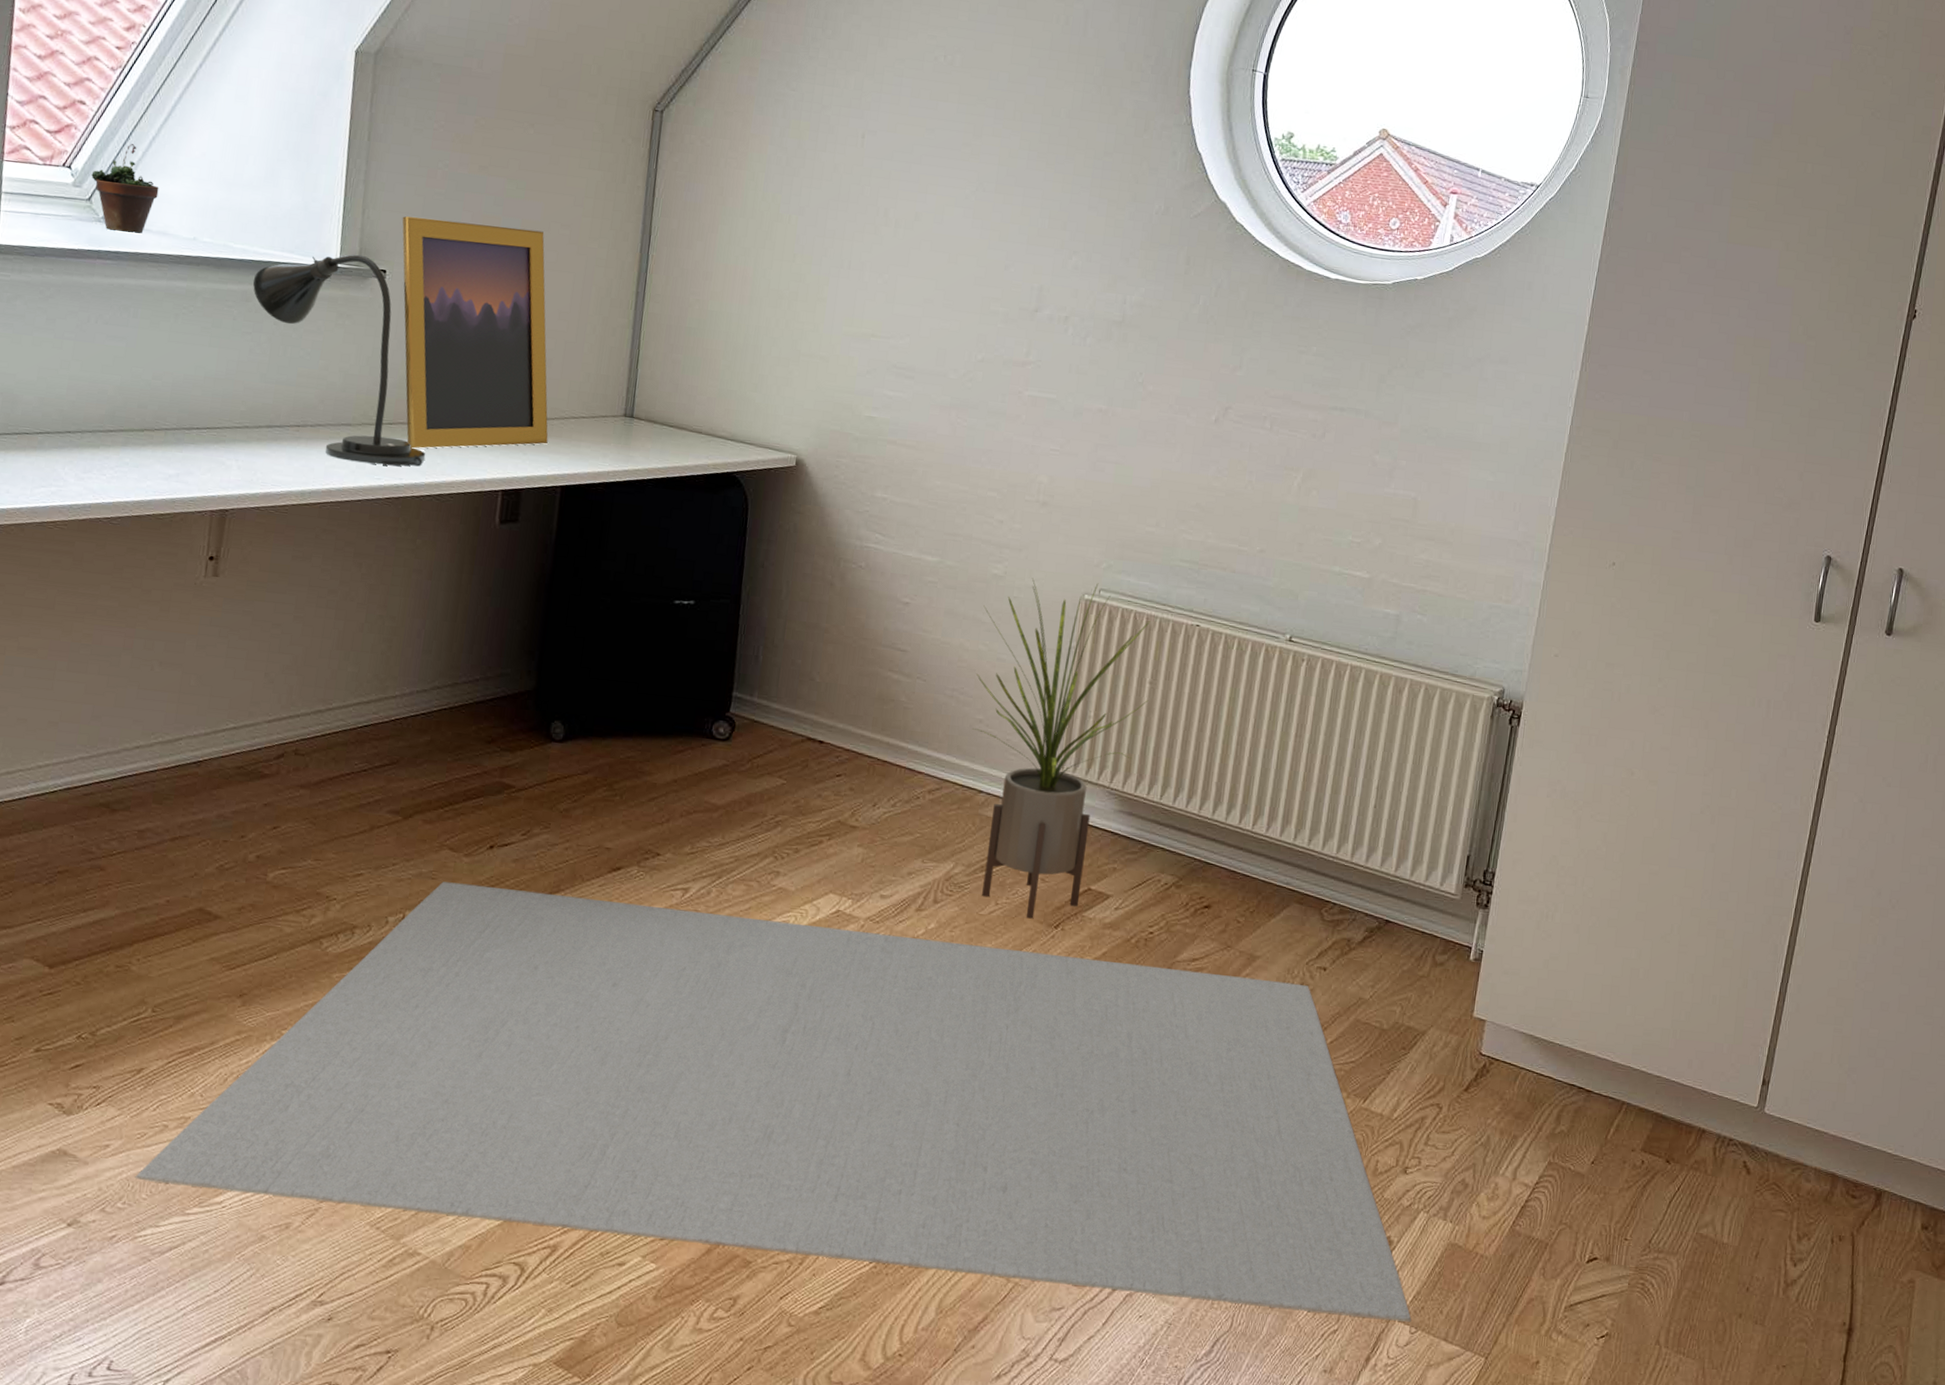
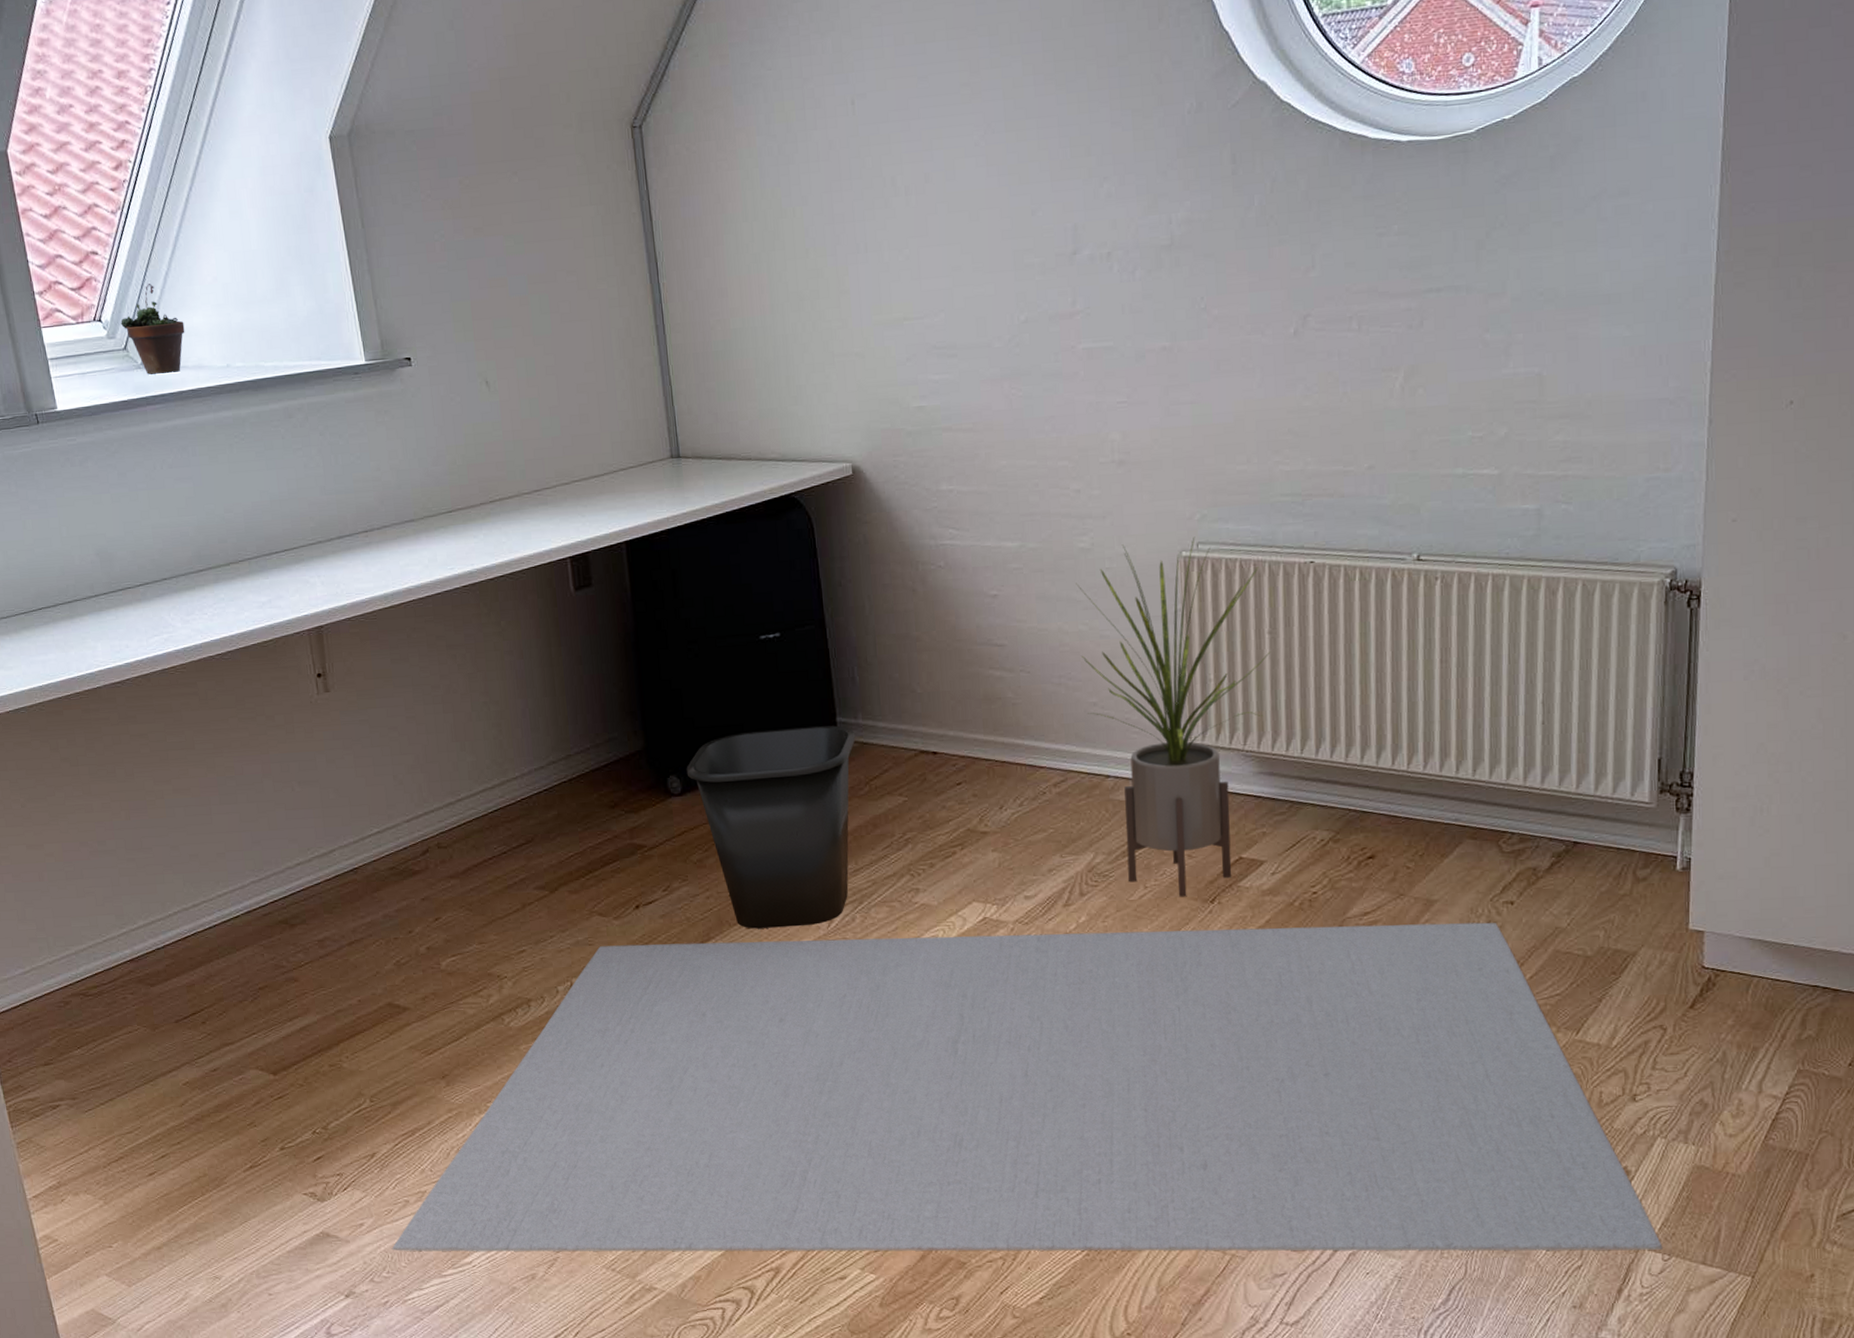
desk lamp: present [252,254,426,467] -> none [290,347,491,557]
picture frame: present [402,216,548,449] -> none [413,283,603,532]
waste bin: none [572,690,748,893] -> present [686,725,856,929]

